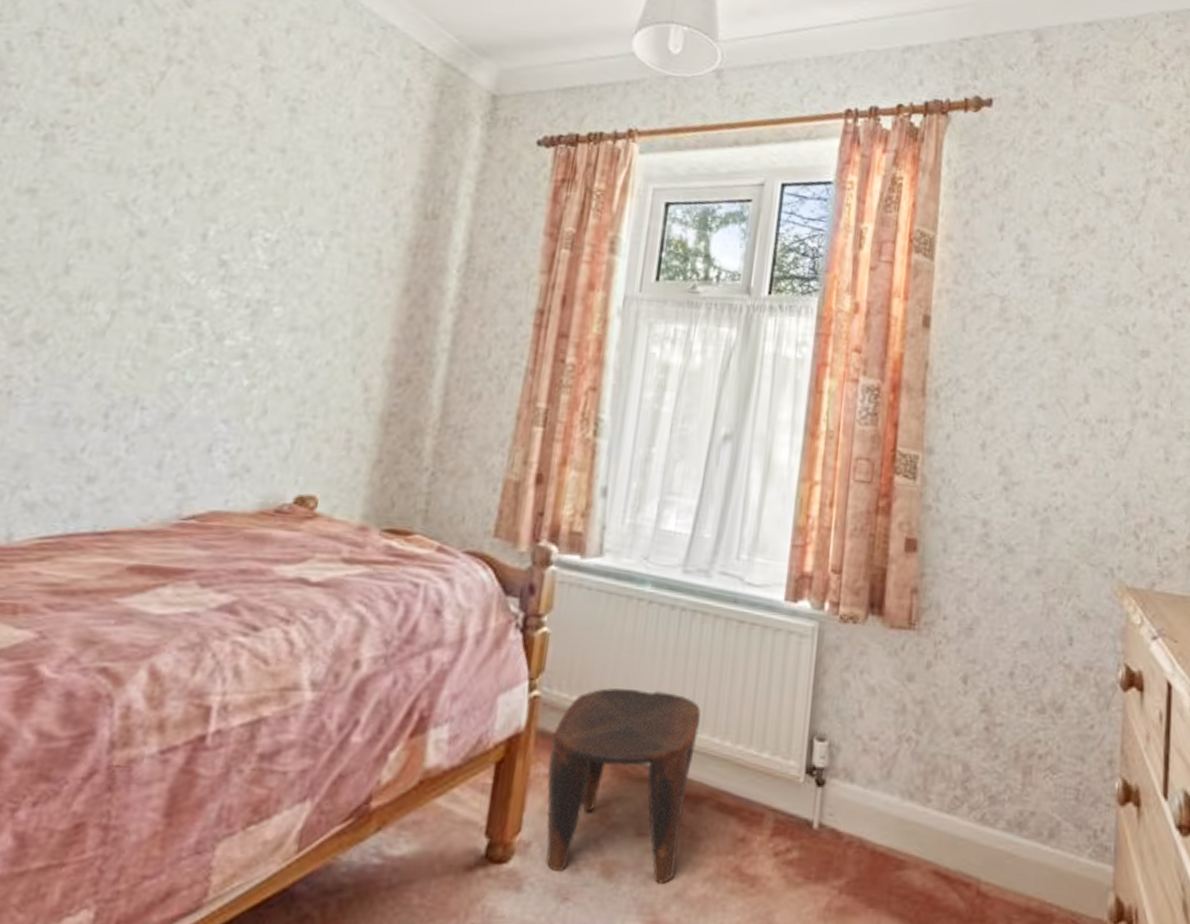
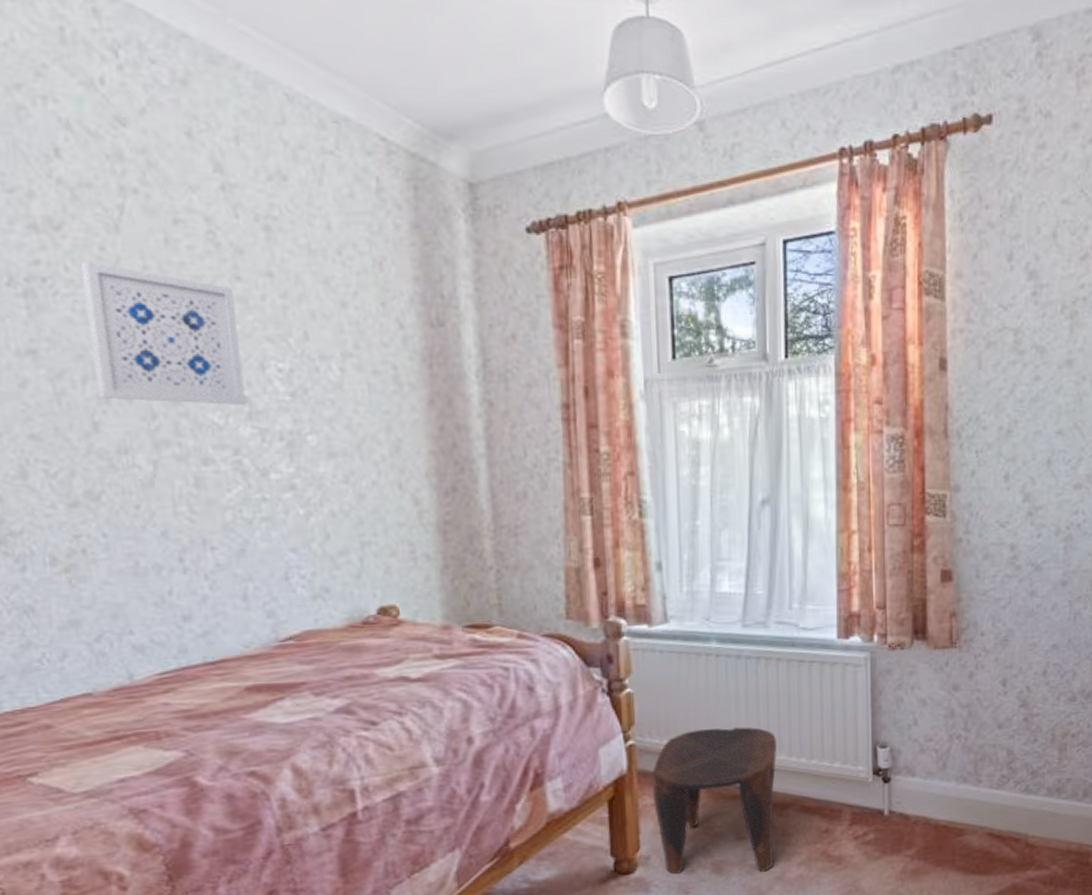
wall art: none [80,116,244,268] -> present [80,261,246,405]

